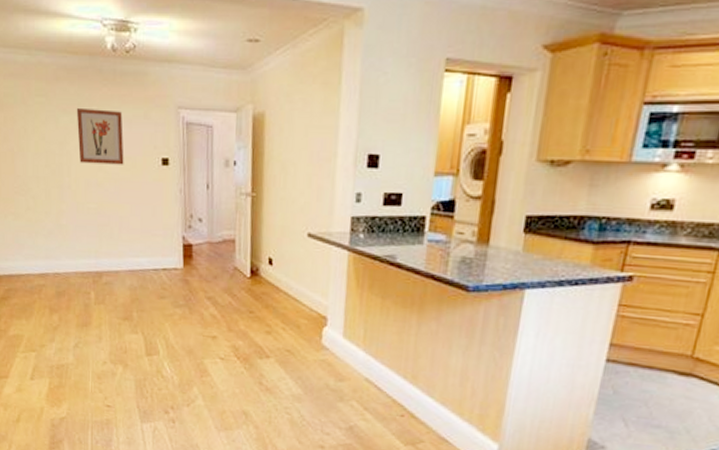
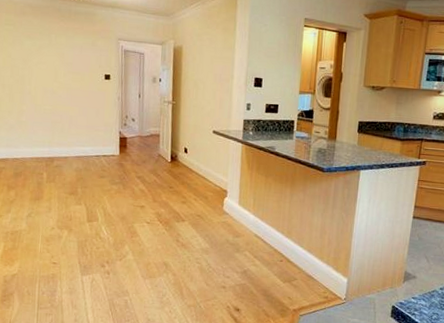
wall art: present [76,107,124,165] -> none [38,35,75,78]

